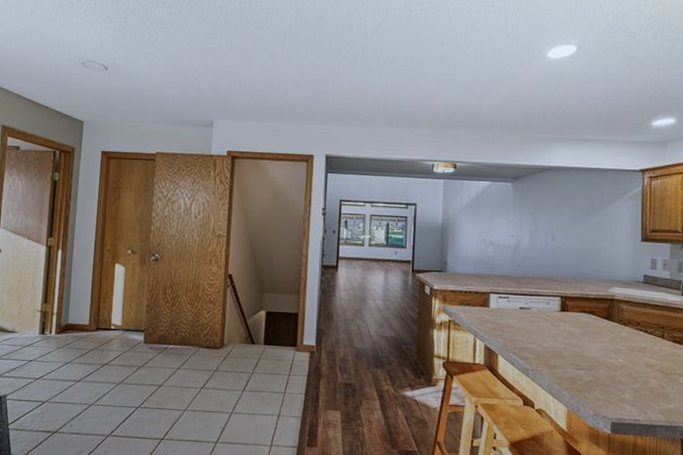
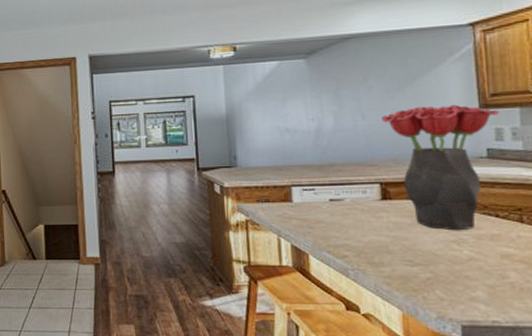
bouquet: none [567,234,655,342] -> present [381,104,500,231]

